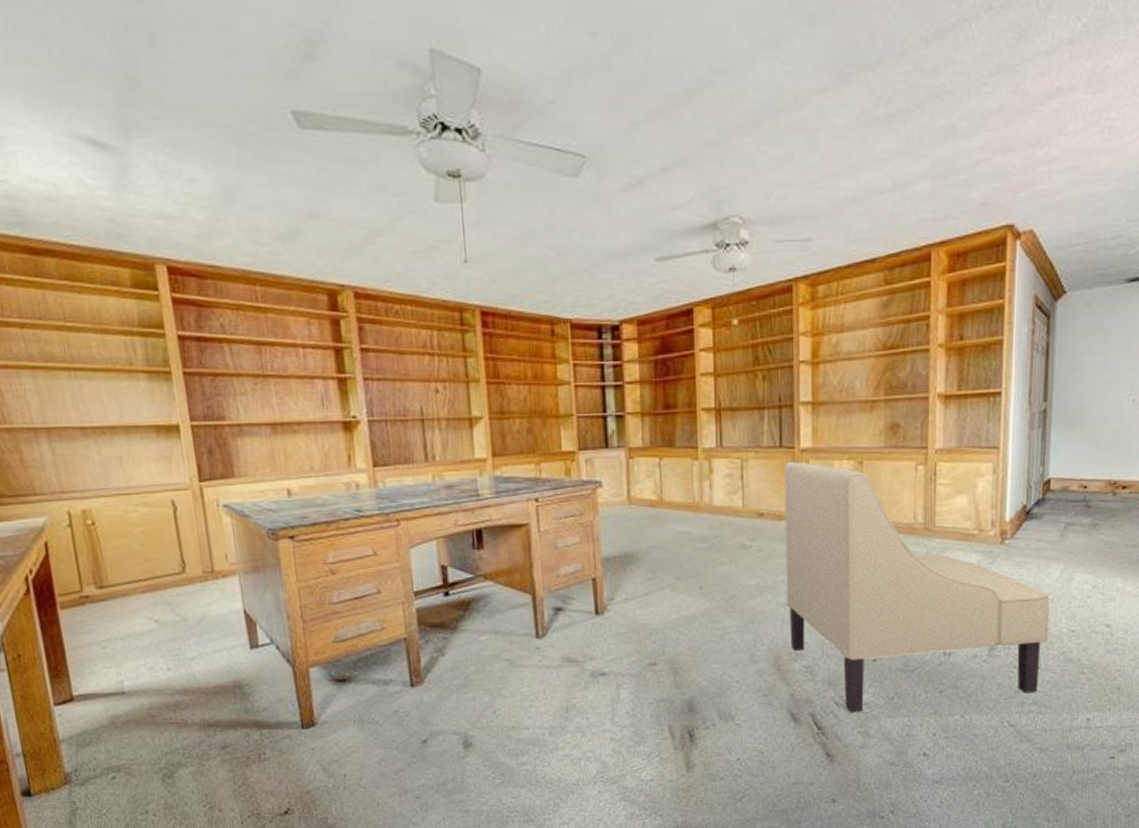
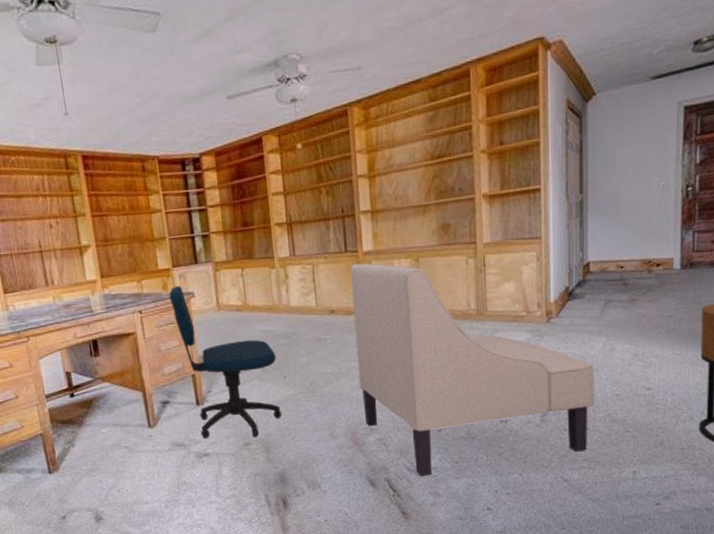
office chair: none [571,472,695,656] -> present [168,285,282,439]

